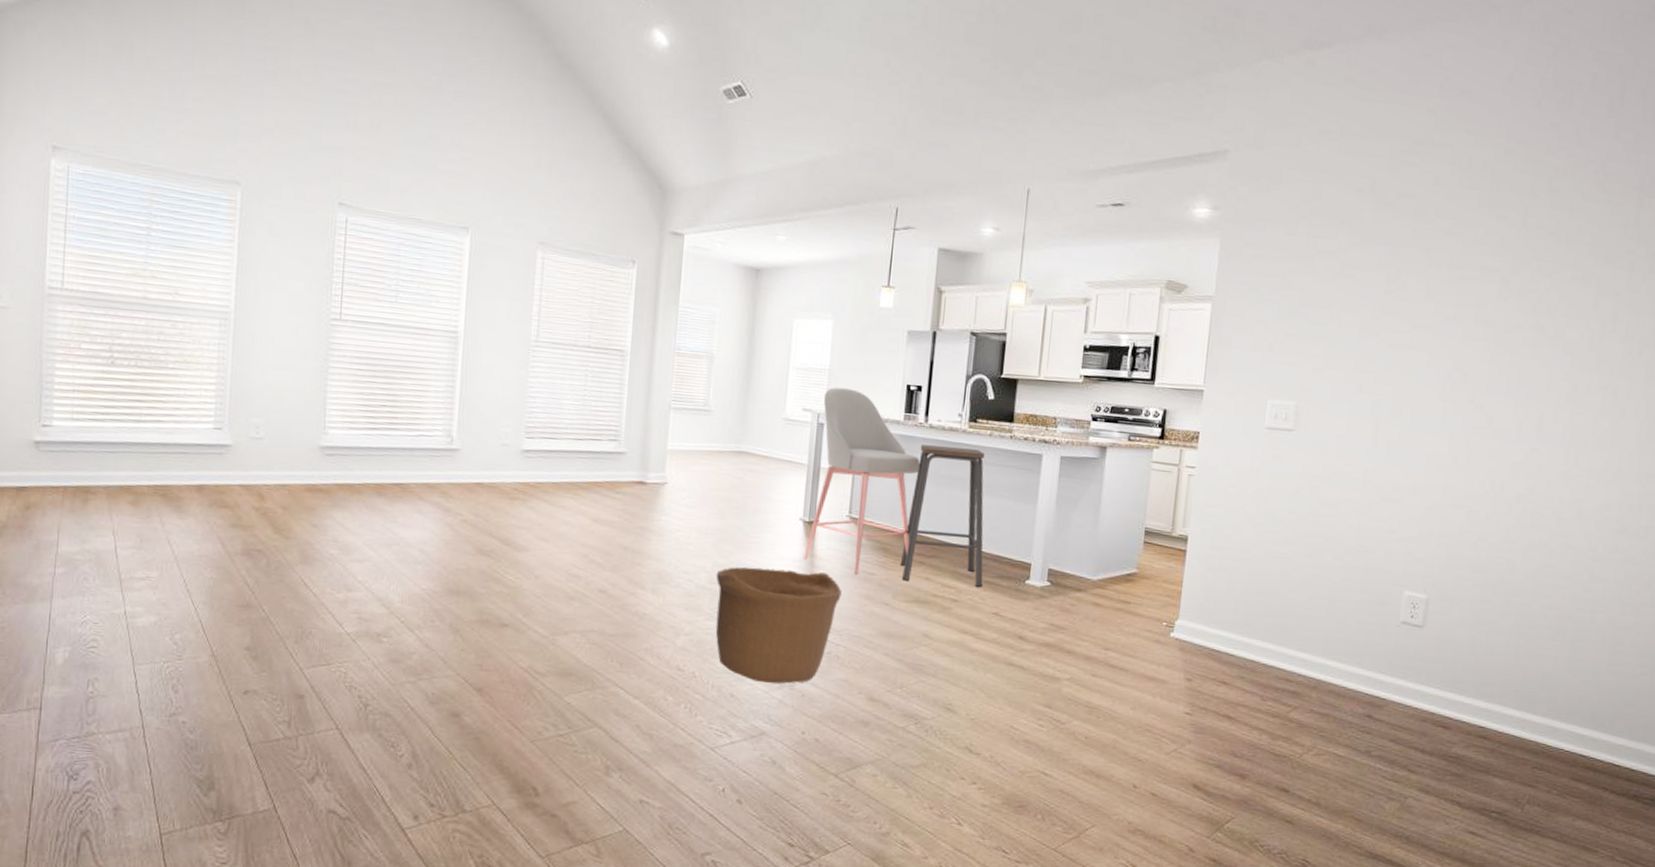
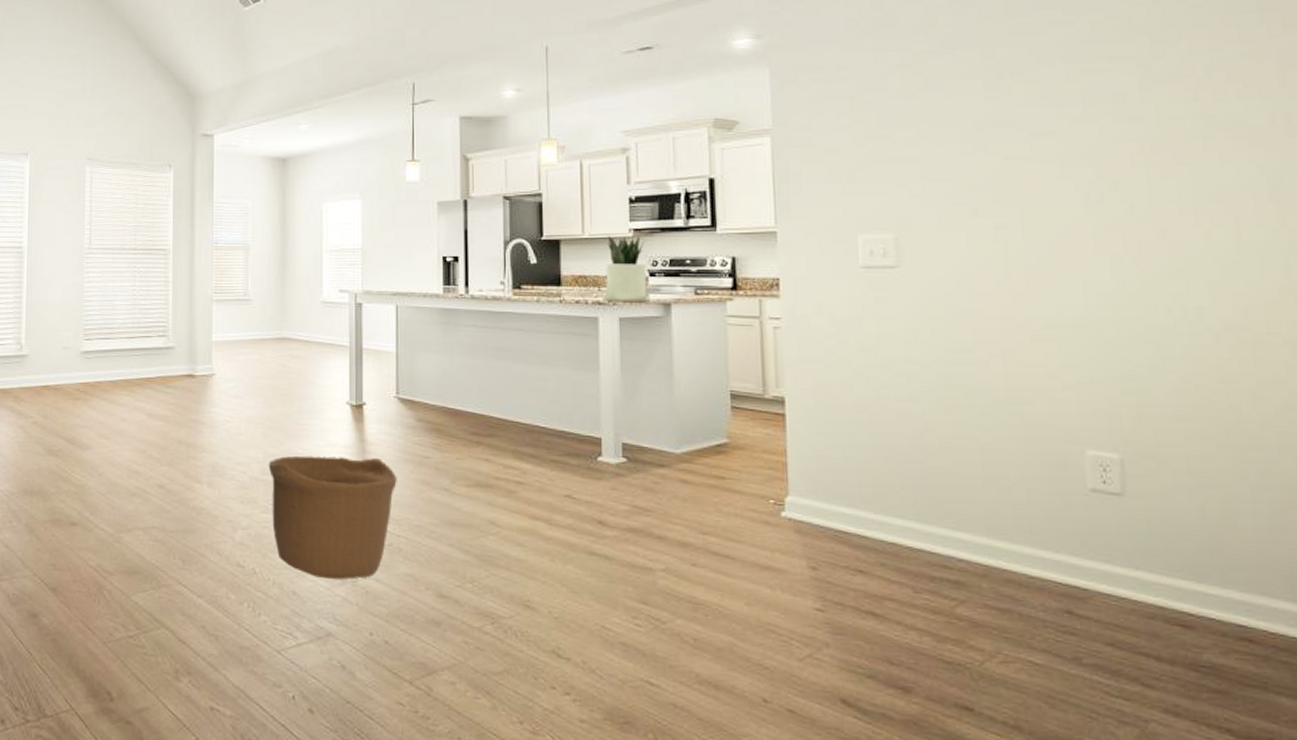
bar stool: present [804,387,920,576] -> none [354,266,465,460]
bar stool: present [900,444,985,588] -> none [455,317,549,468]
planter: none [1048,380,1093,445] -> present [602,236,651,303]

